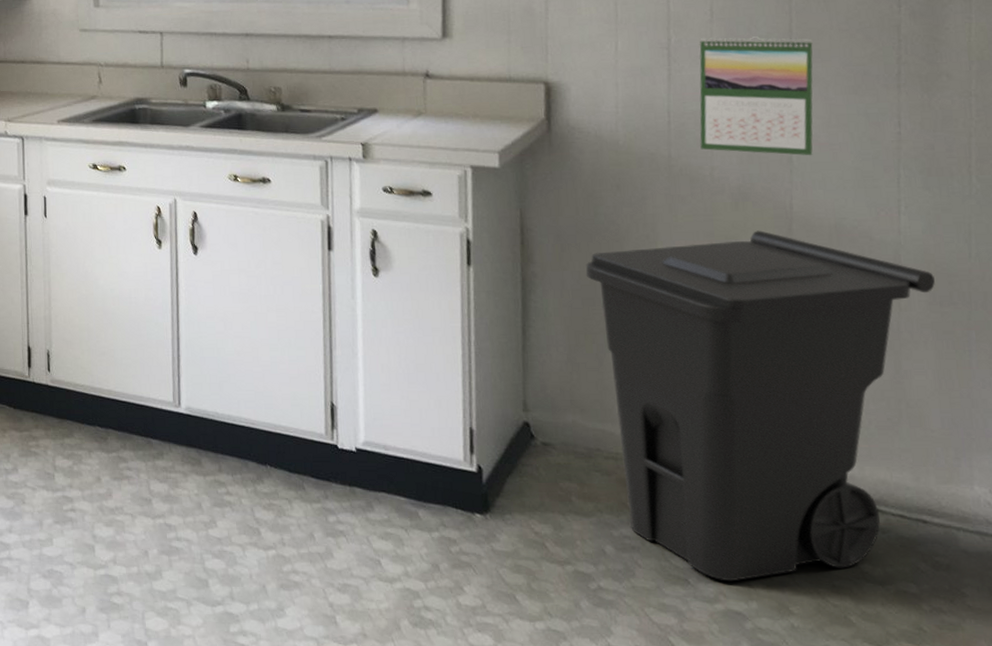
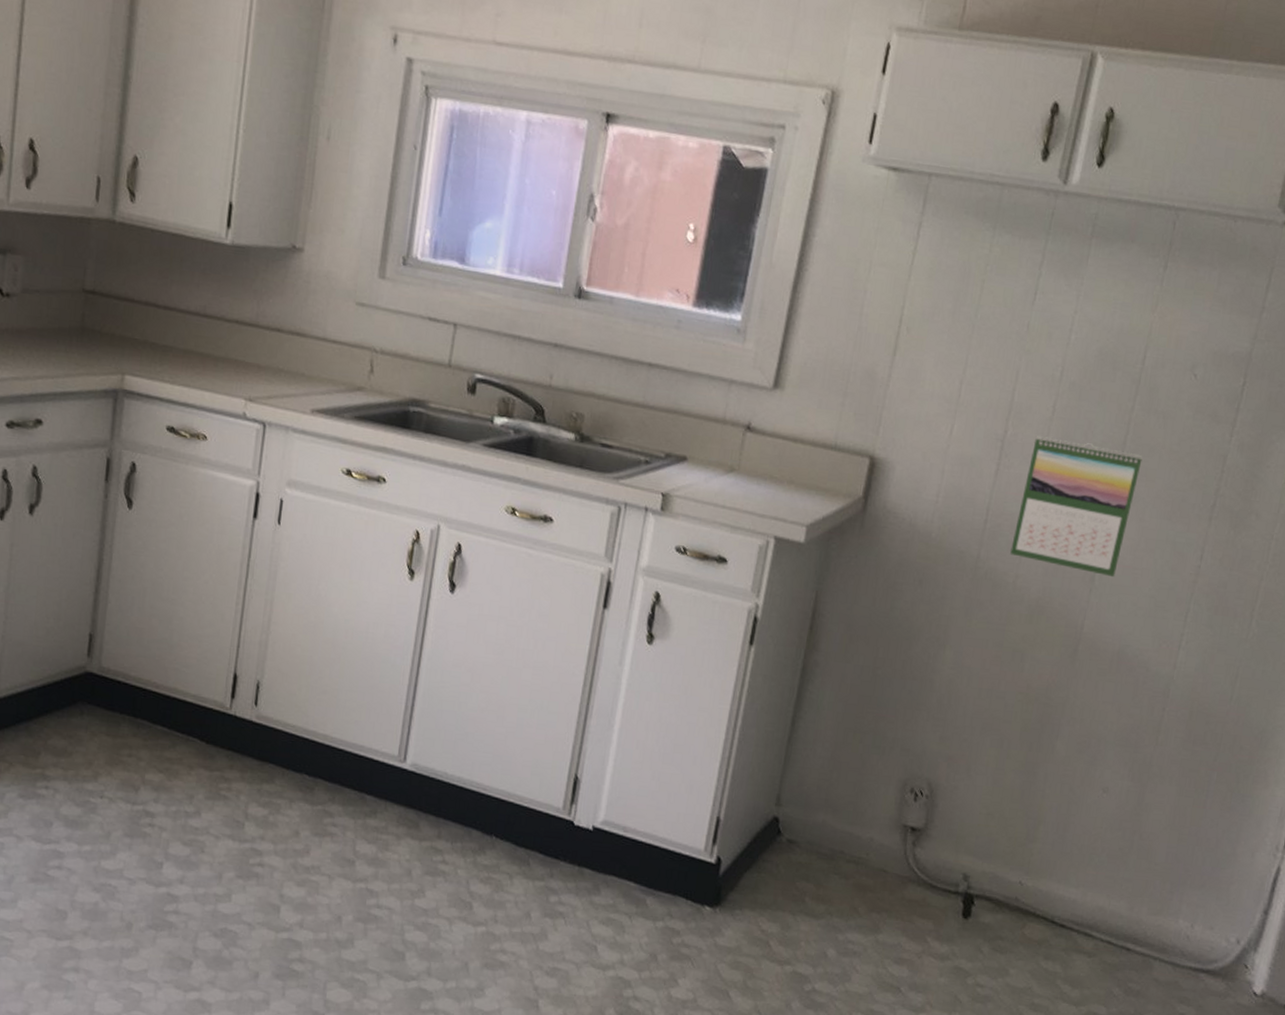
trash can: present [585,230,935,582] -> none [857,647,1195,993]

